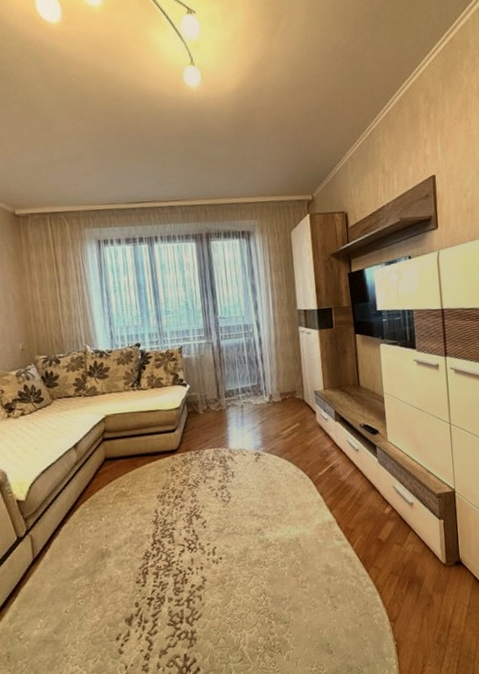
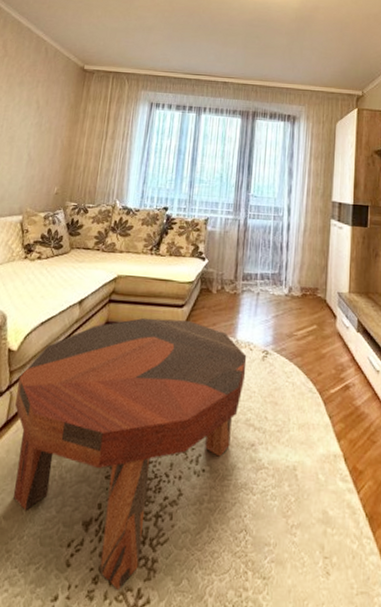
coffee table: none [35,442,244,660] -> present [13,317,247,590]

